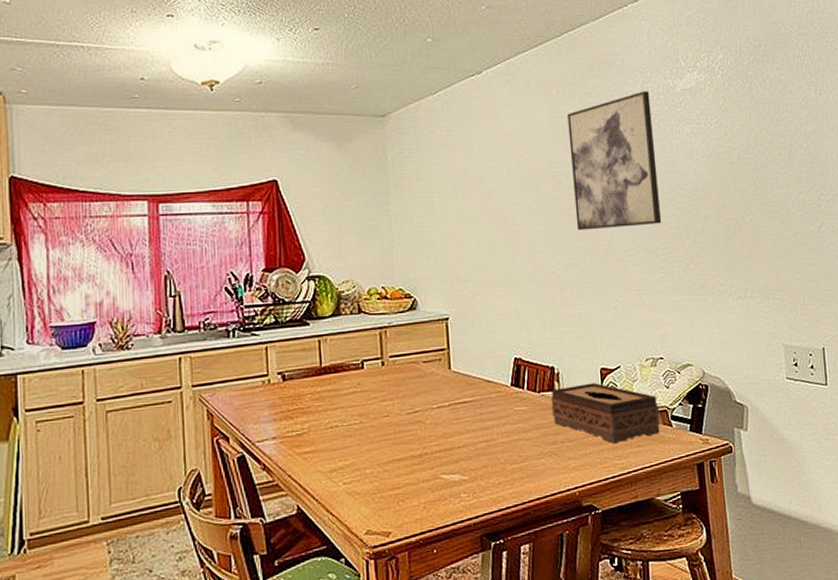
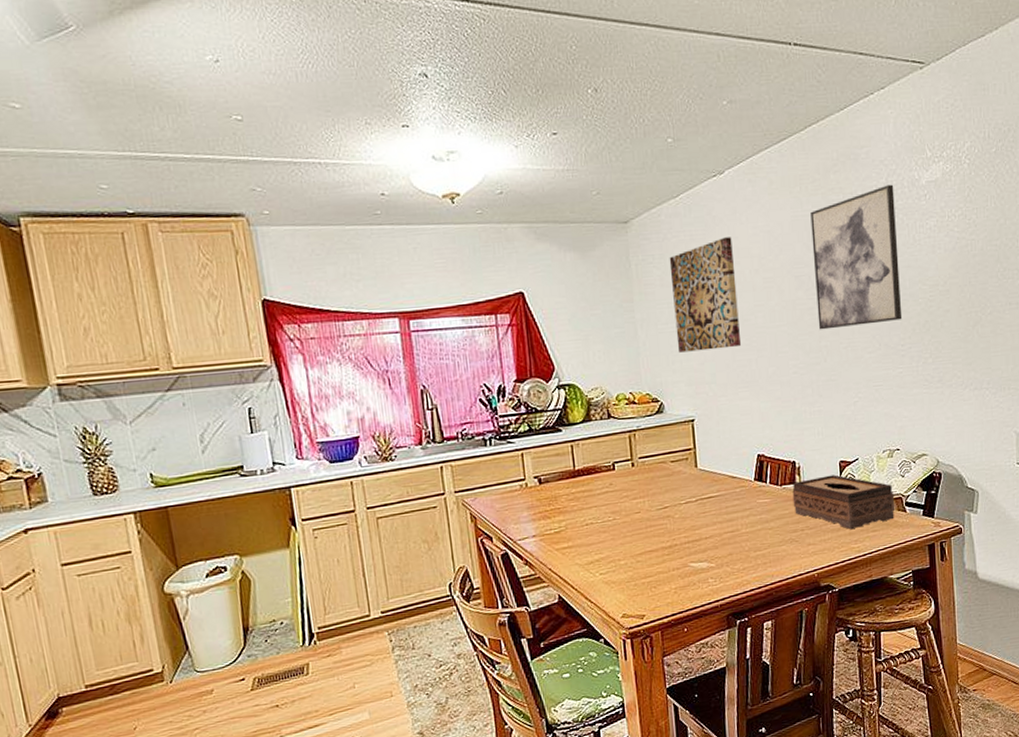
wall art: none [426,135,499,248] -> present [669,237,742,353]

